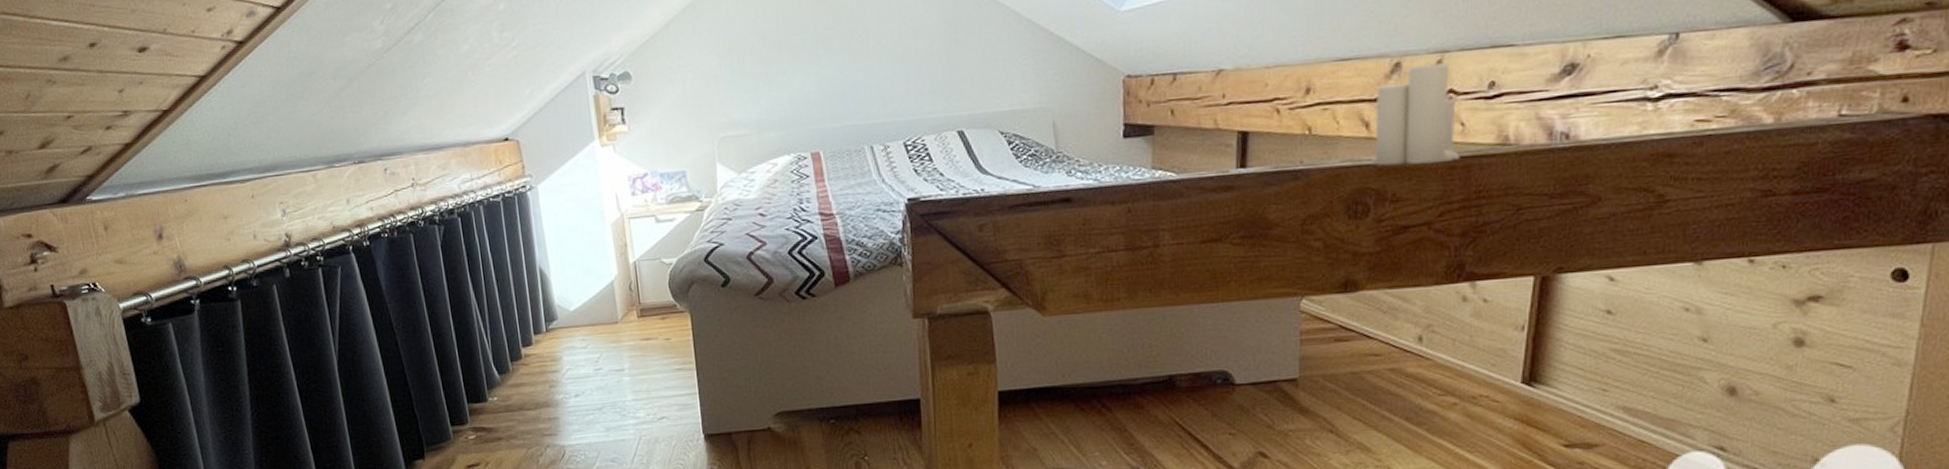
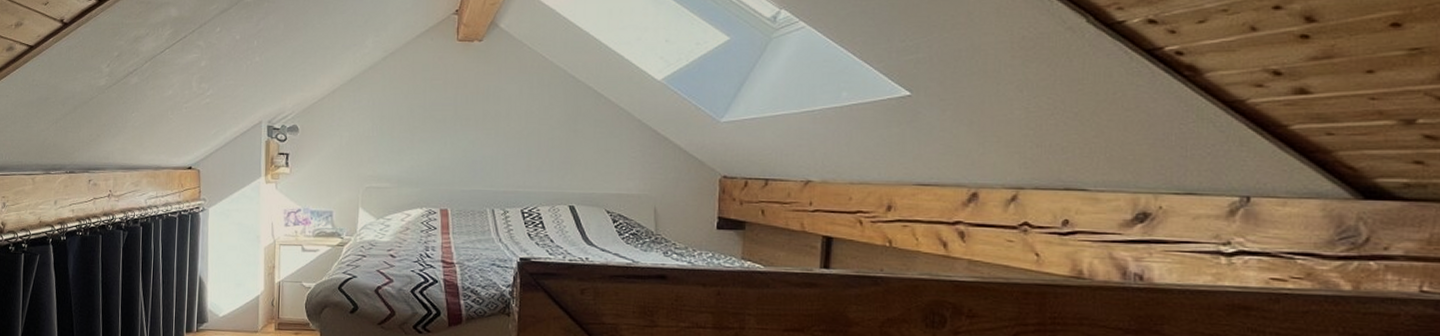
candle: present [1369,53,1460,166] -> none [946,188,1035,287]

